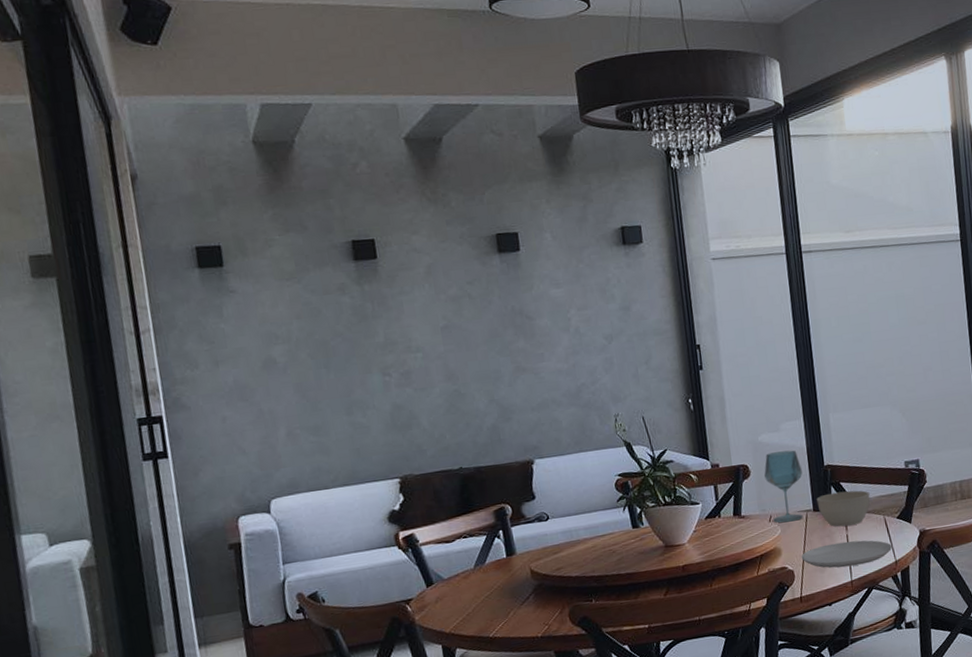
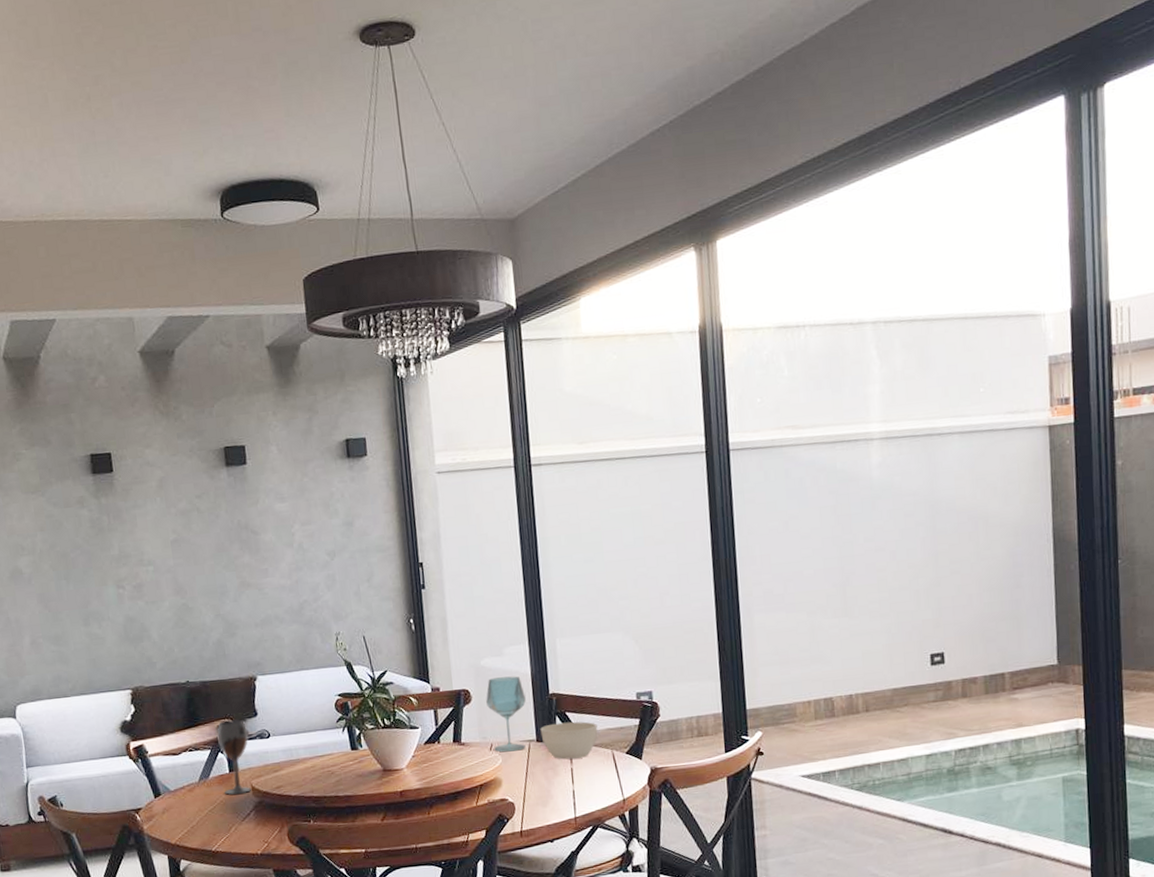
wine glass: none [493,503,531,580] -> present [217,719,252,795]
plate: present [801,540,892,568] -> none [522,775,620,803]

